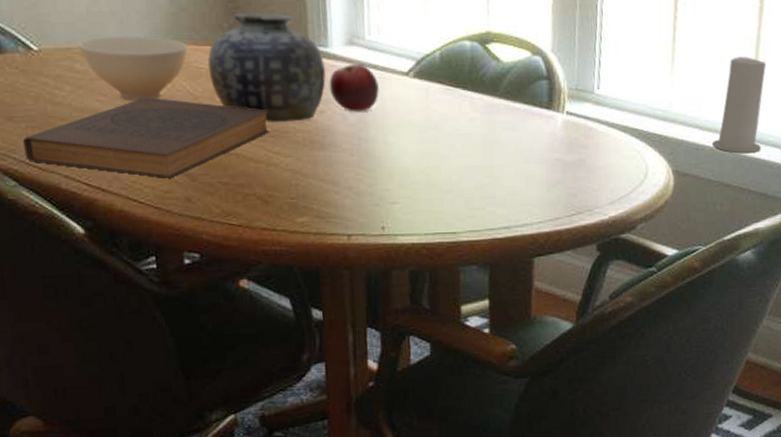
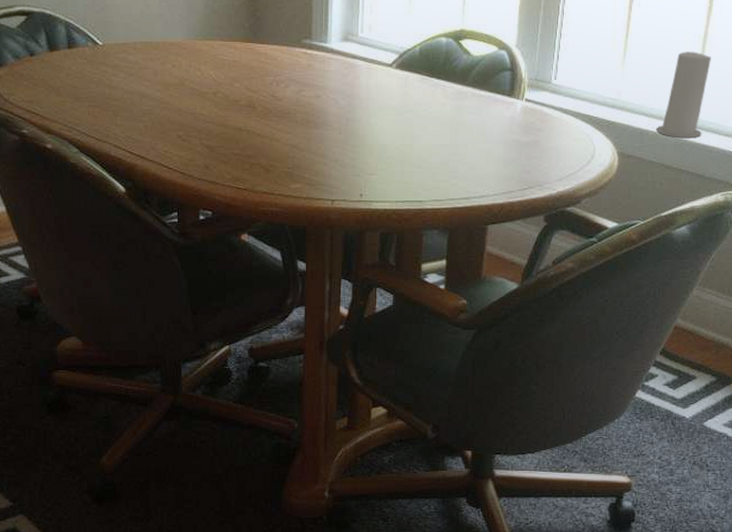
book: present [23,98,270,178] -> none [86,83,275,149]
bowl: present [79,36,188,101] -> none [133,33,216,86]
vase: present [207,12,326,122] -> none [230,14,323,104]
fruit: present [329,63,379,112] -> none [326,56,366,97]

